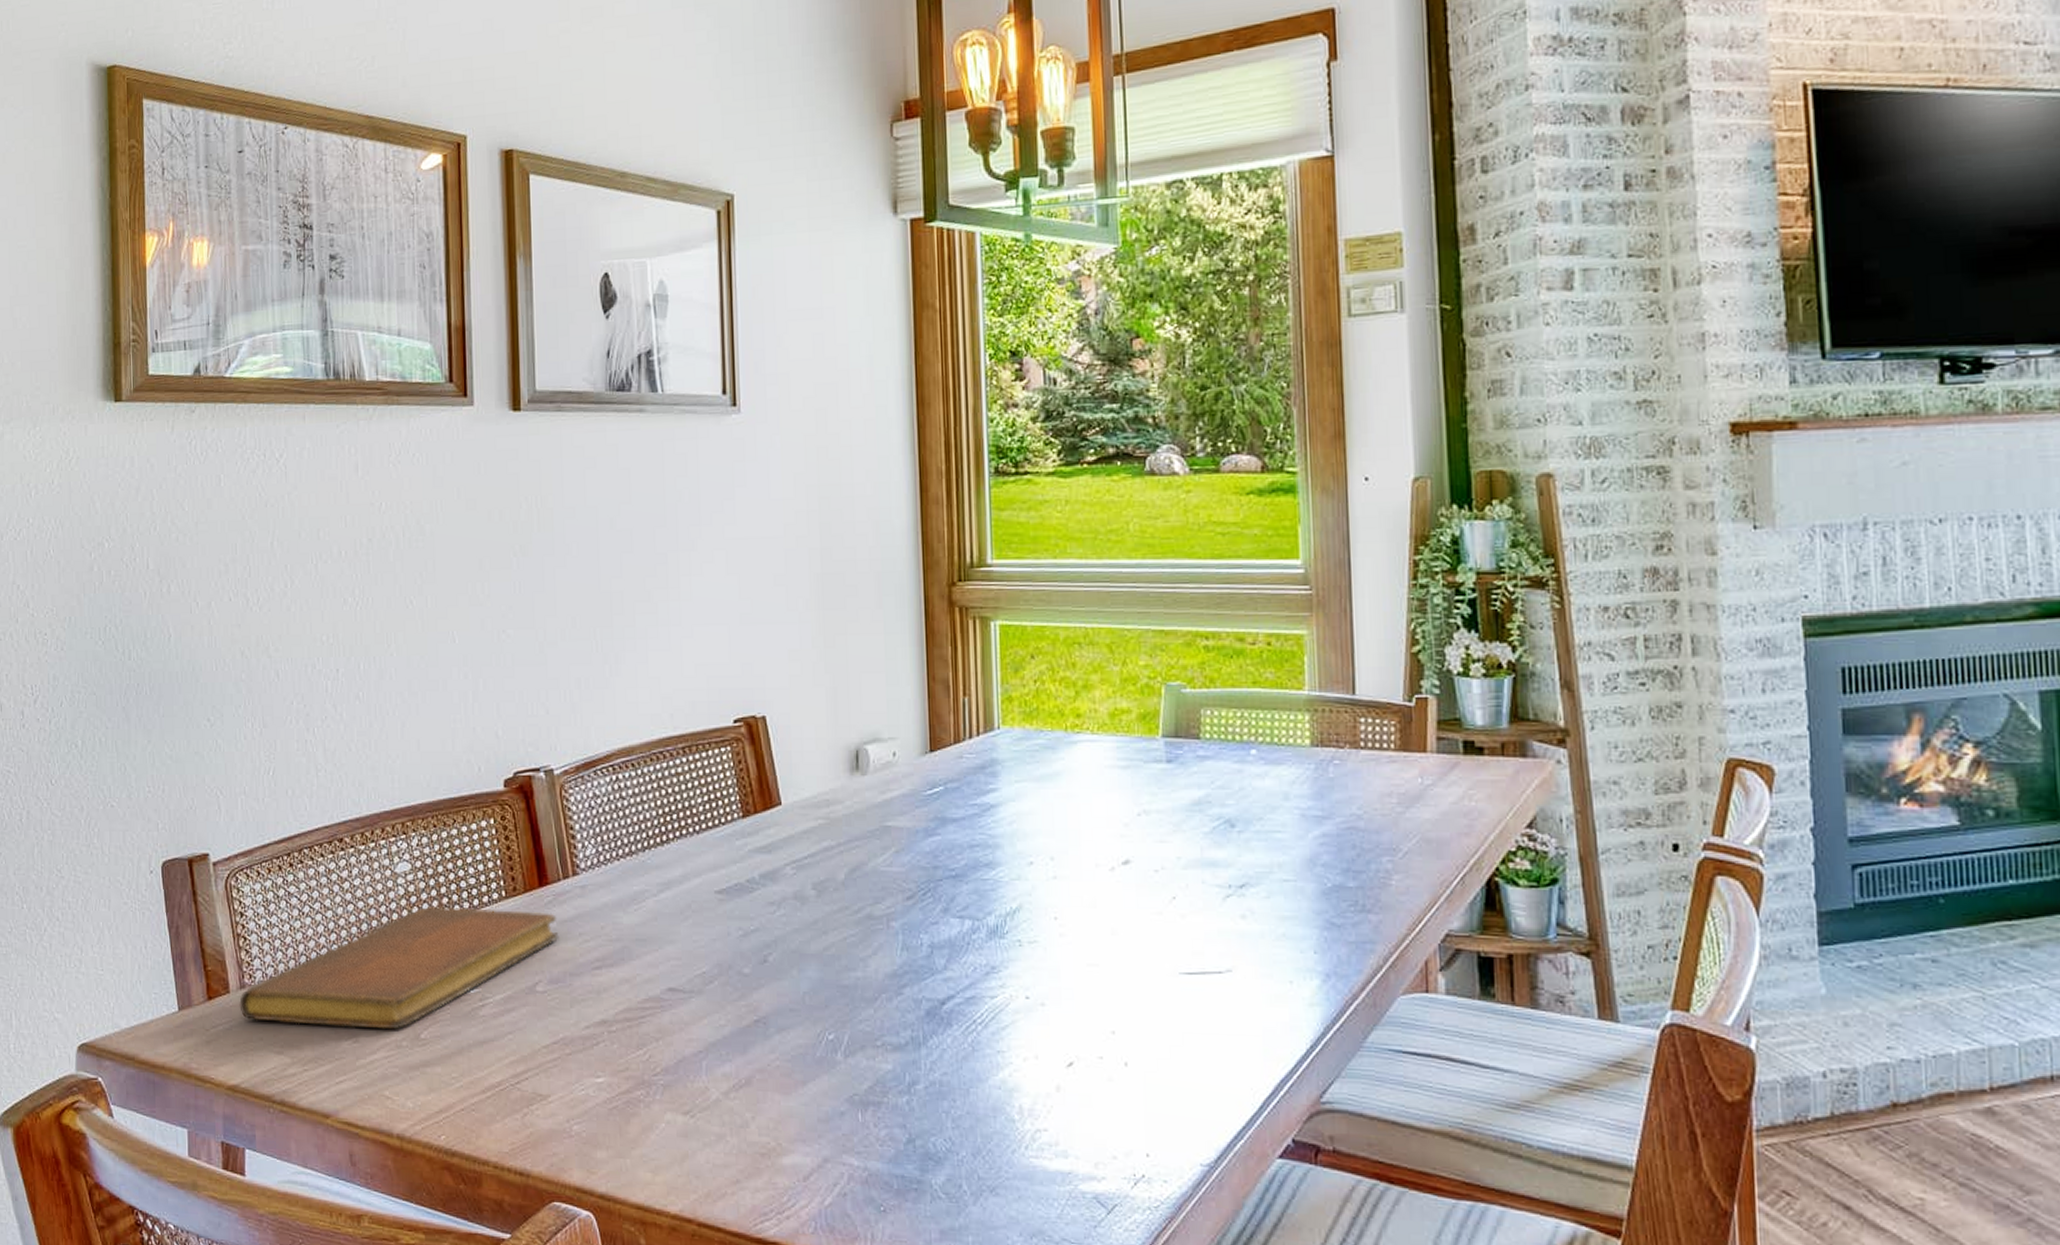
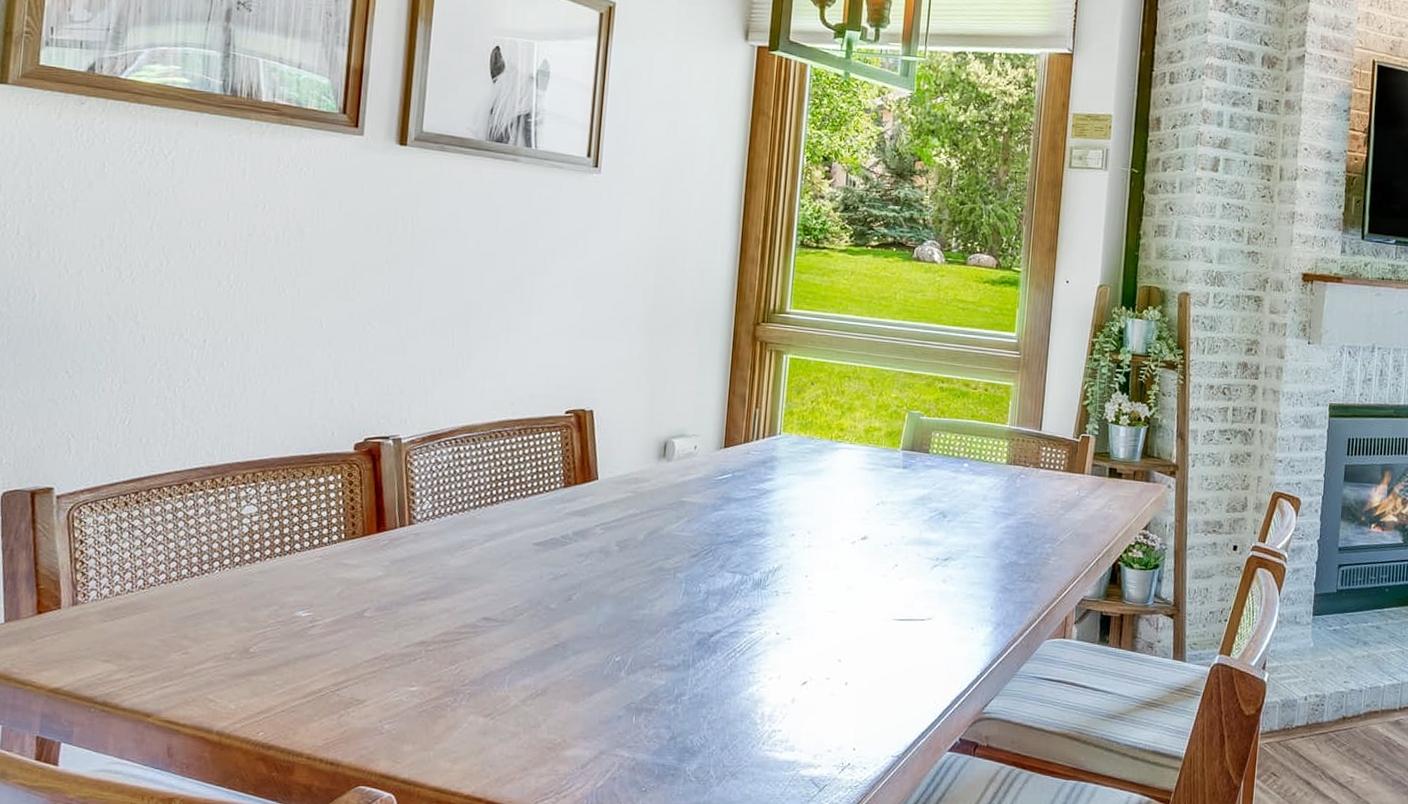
notebook: present [239,907,559,1030] -> none [69,544,391,644]

